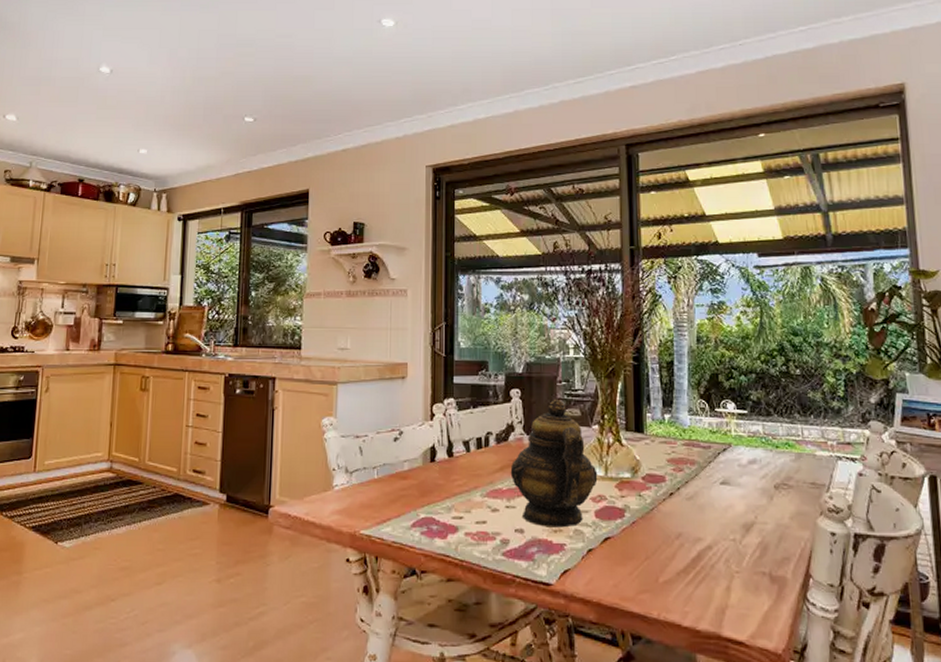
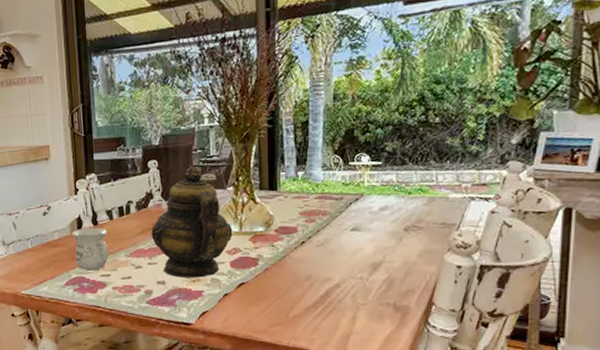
mug: none [424,459,463,511] -> present [72,227,109,271]

